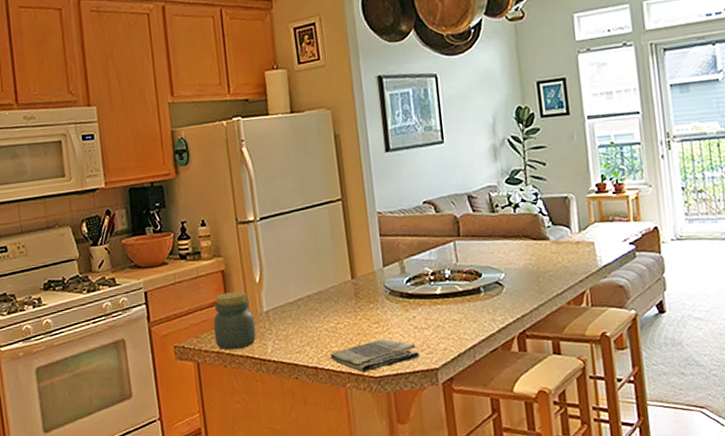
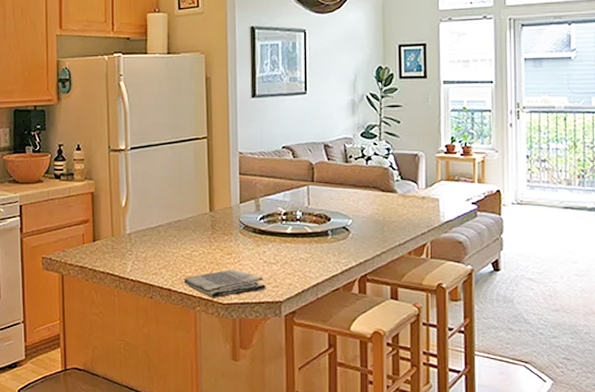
jar: present [213,291,256,350] -> none [79,213,118,266]

